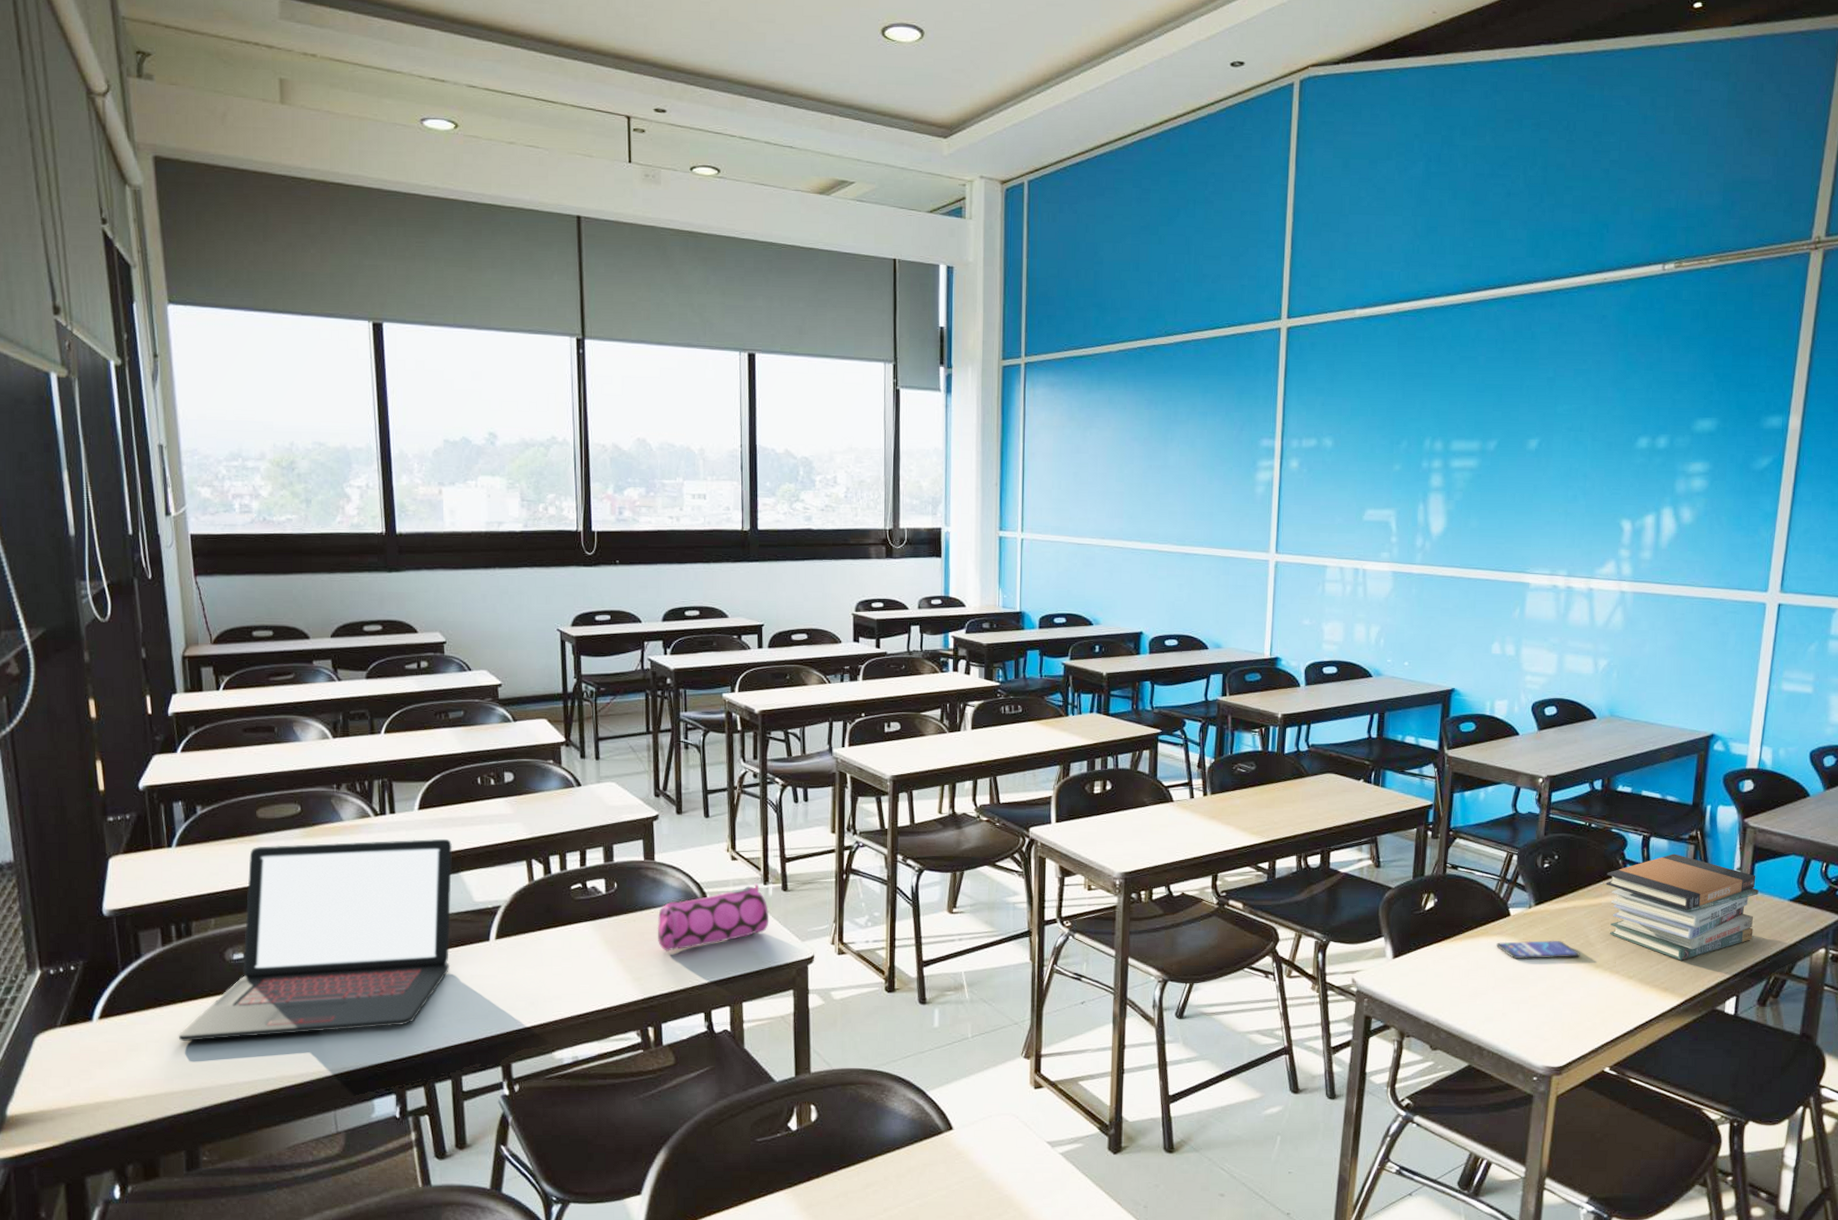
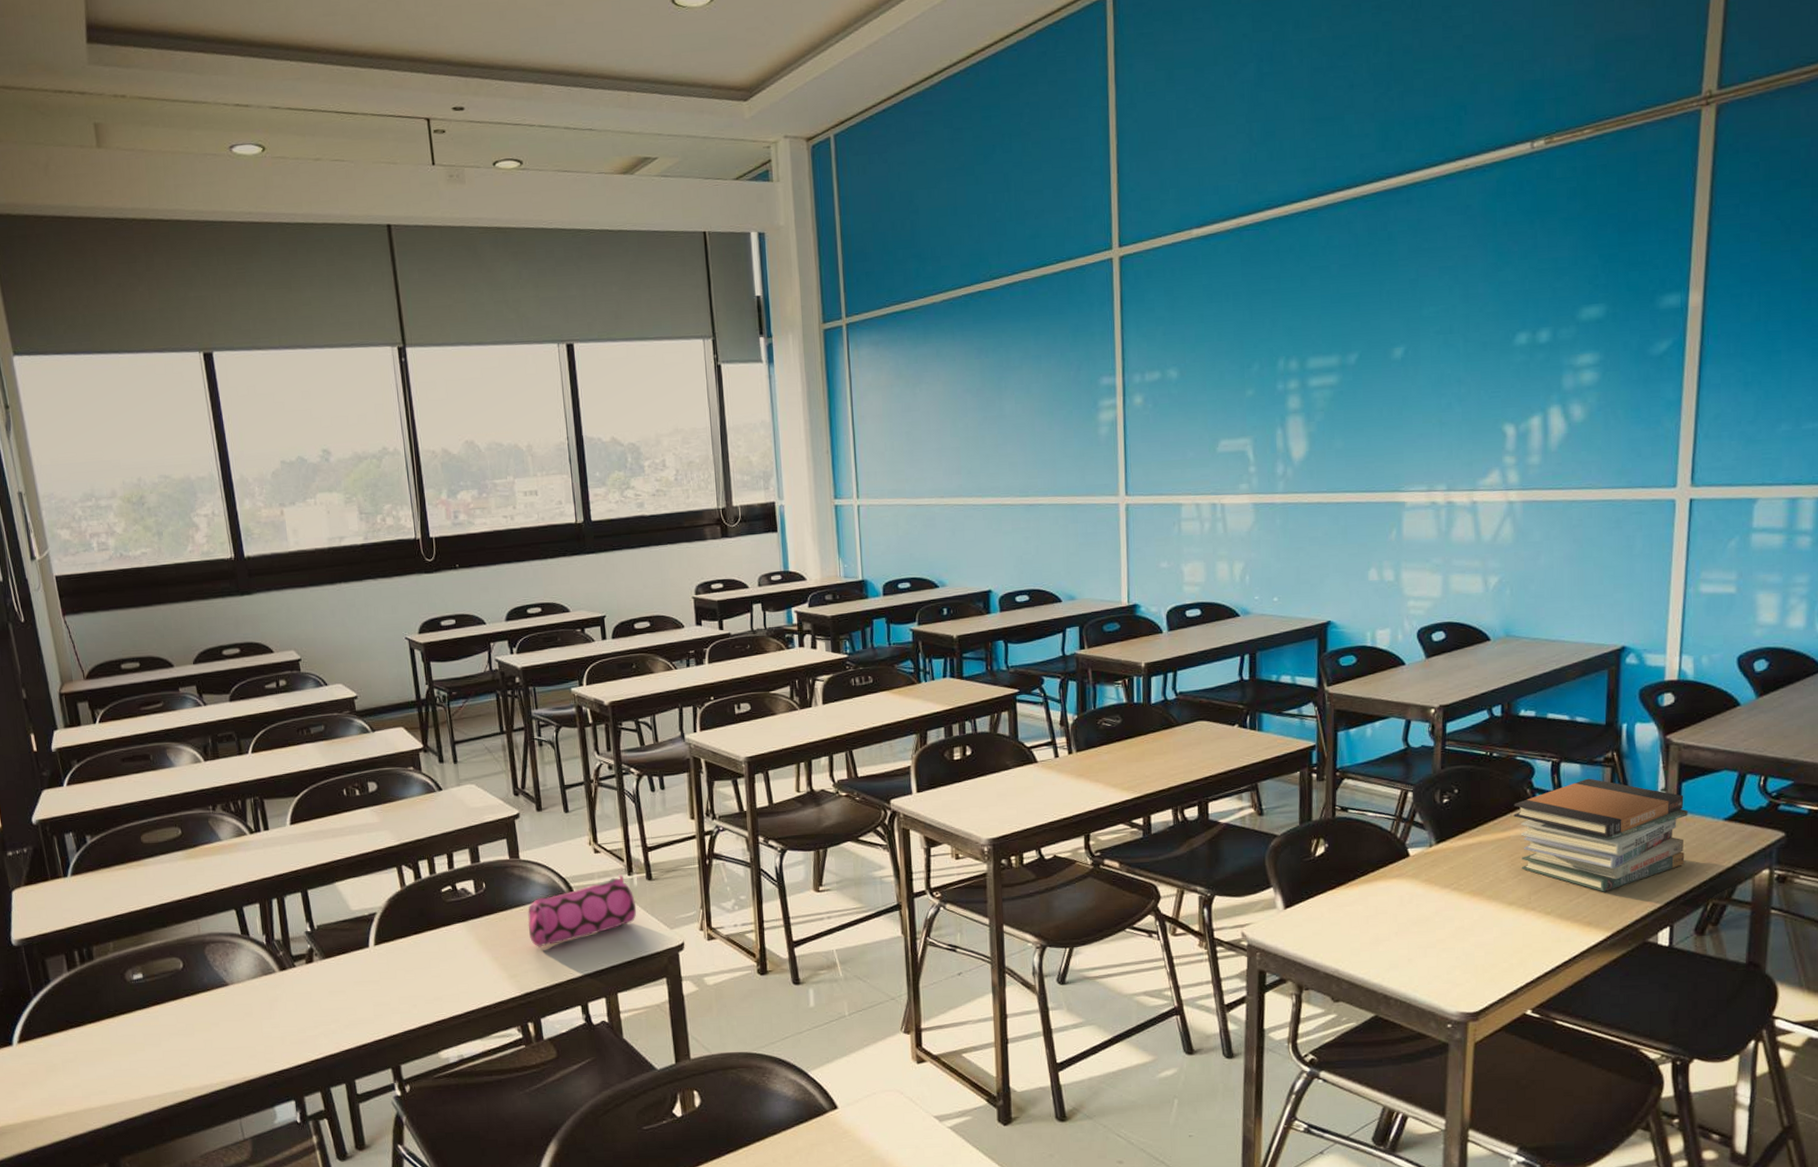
laptop: present [178,838,453,1041] -> none [90,851,334,1060]
smartphone: present [1496,940,1580,960] -> none [1396,879,1490,902]

